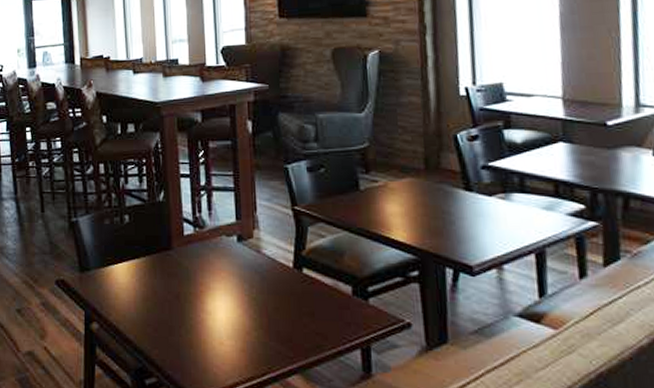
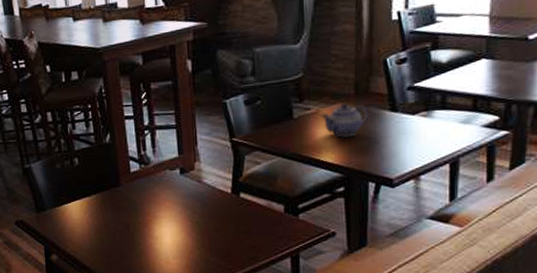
teapot: none [389,178,442,215] -> present [321,103,369,138]

